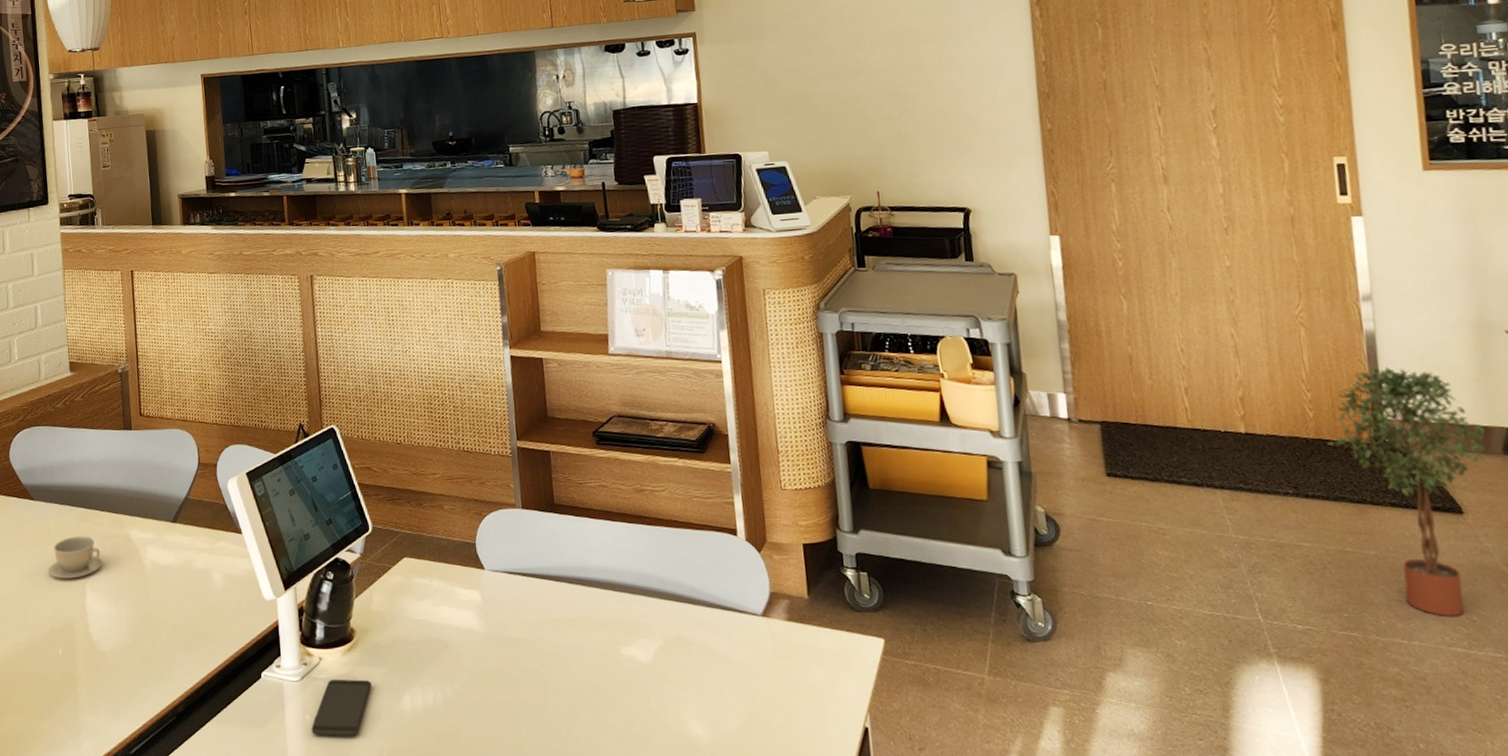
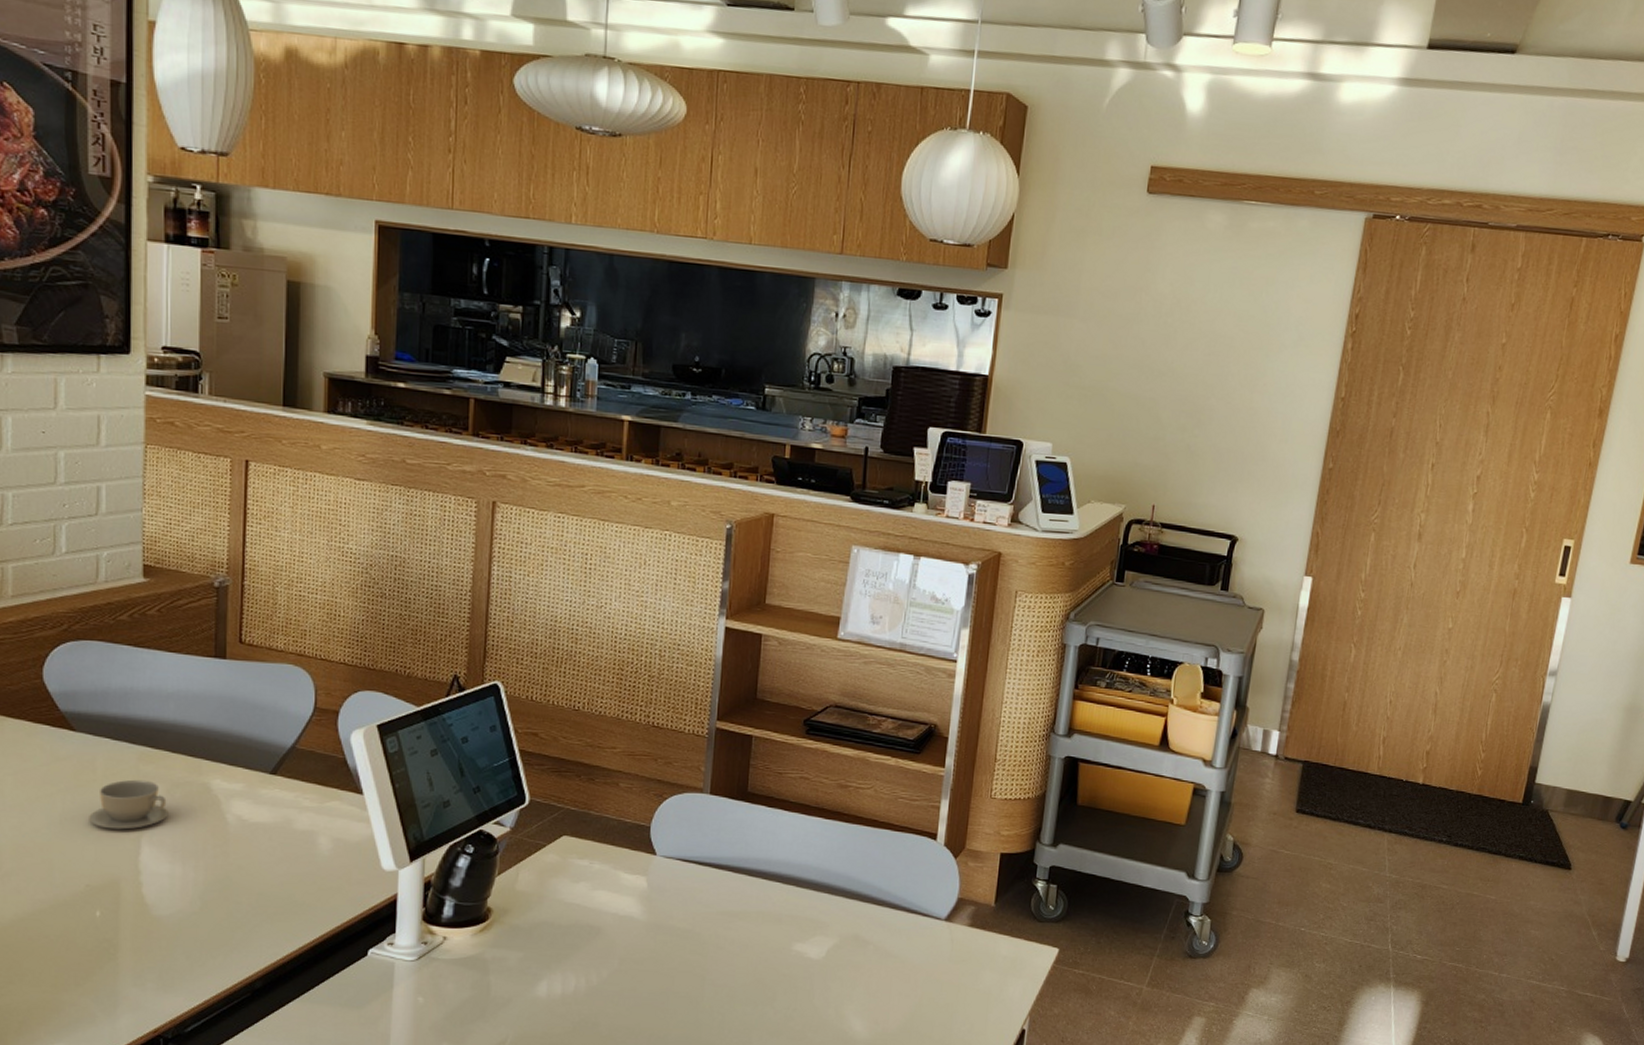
mobile phone: present [311,679,372,736] -> none [423,961,504,1021]
potted tree: present [1327,366,1486,616] -> none [1485,735,1609,954]

